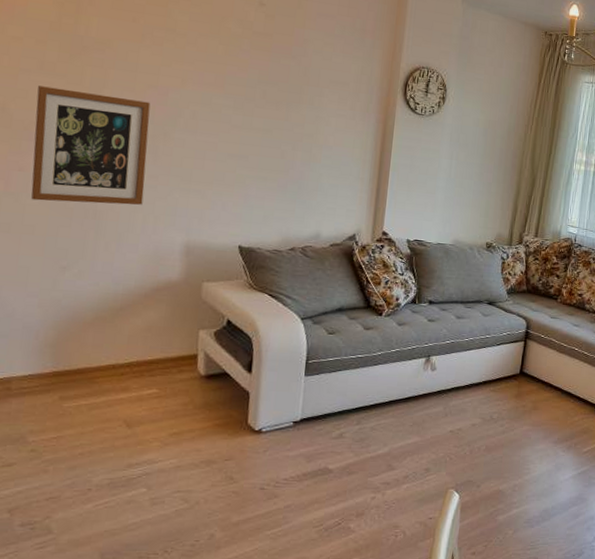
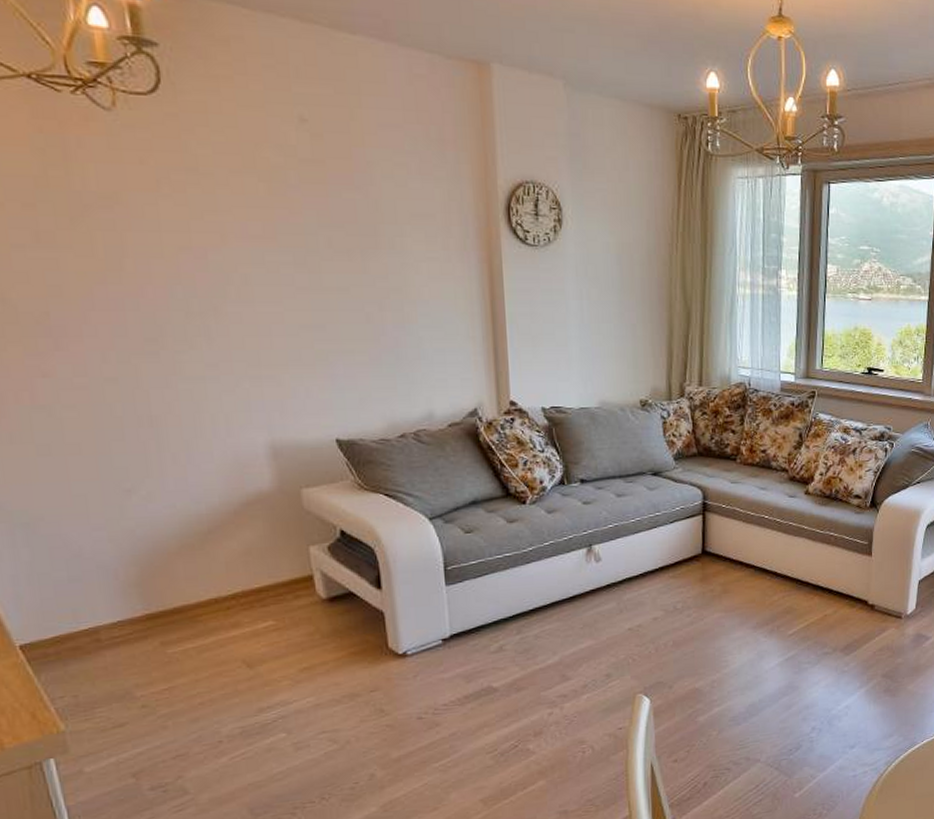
wall art: present [31,86,151,205] -> none [40,264,207,412]

